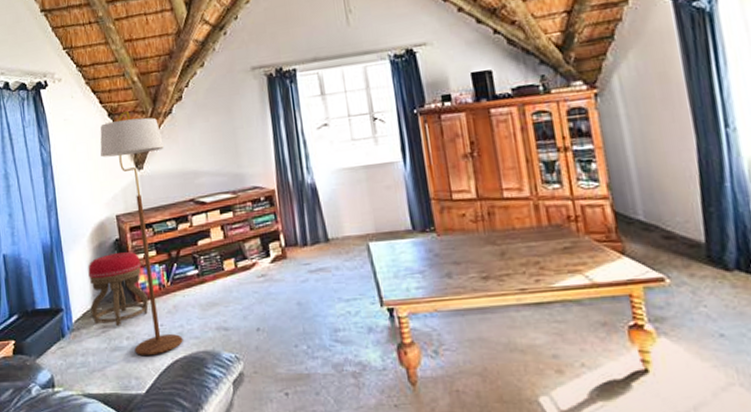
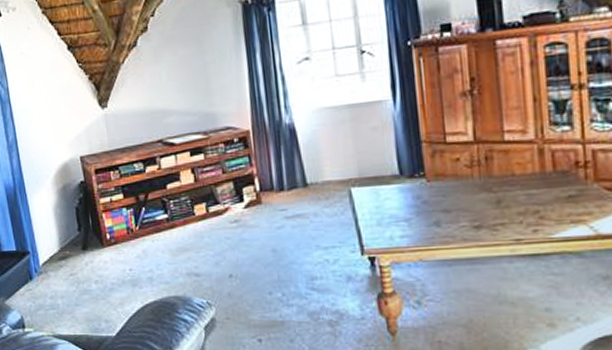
stool: present [88,252,149,327] -> none [53,195,117,270]
floor lamp: present [100,110,183,355] -> none [59,43,153,299]

